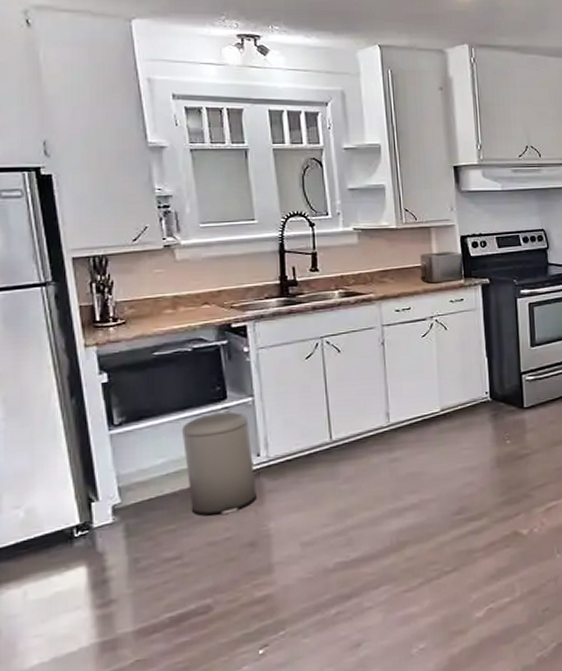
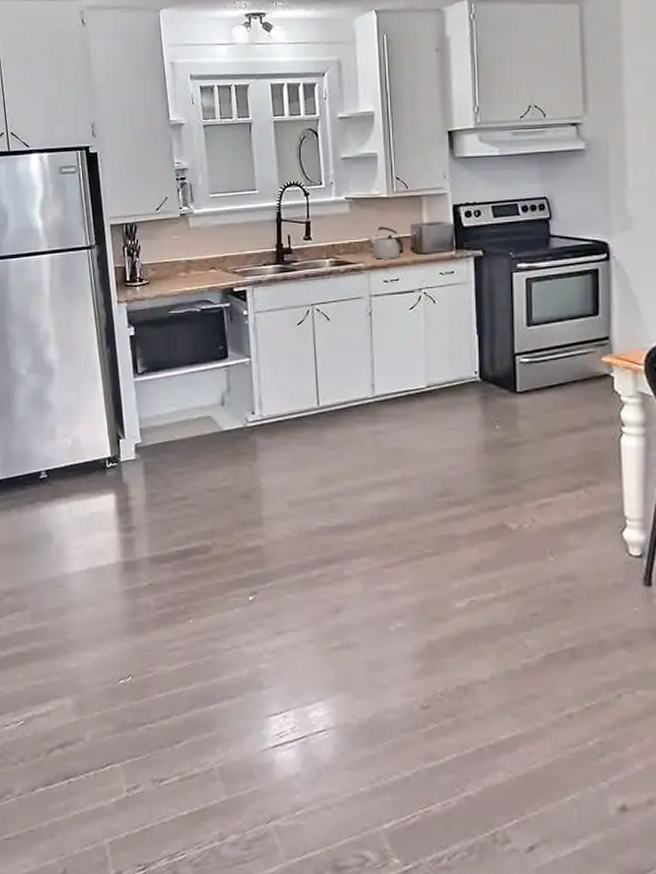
pedal bin: present [181,411,256,516] -> none [190,370,250,464]
kettle: none [377,256,415,291] -> present [367,226,404,261]

